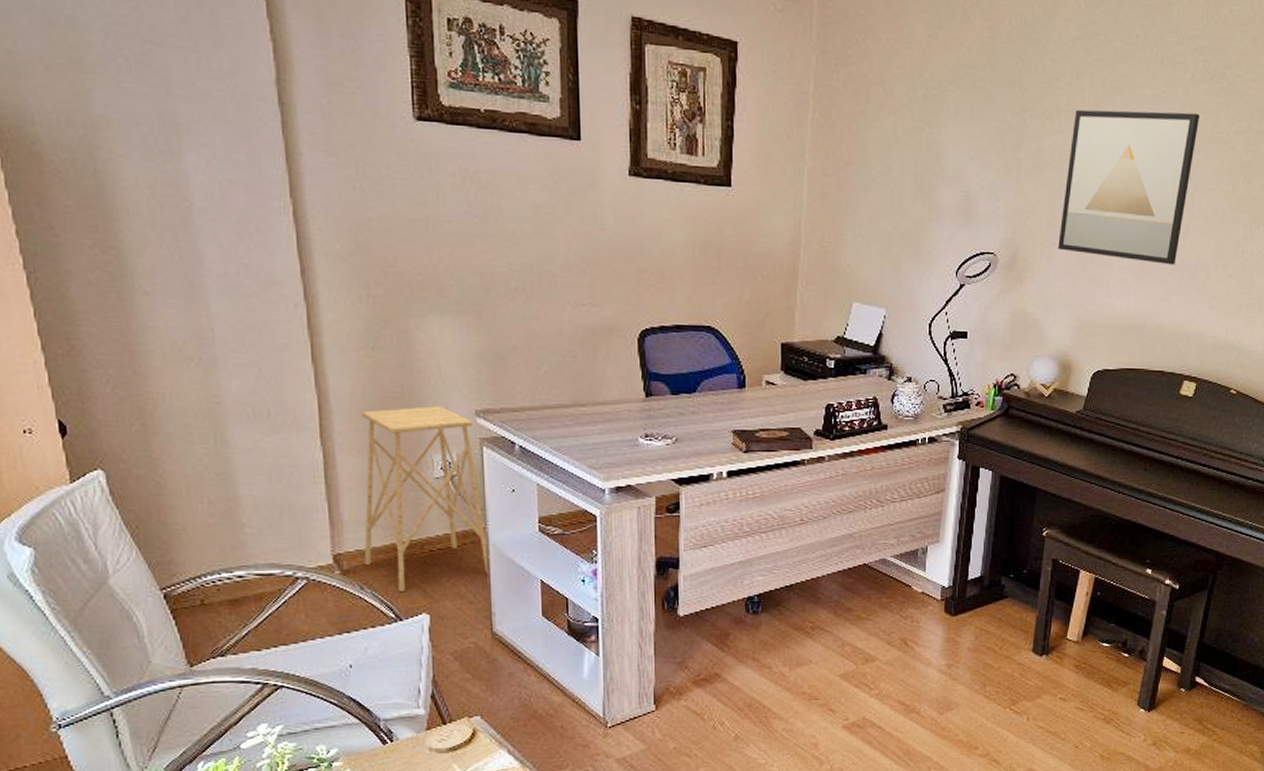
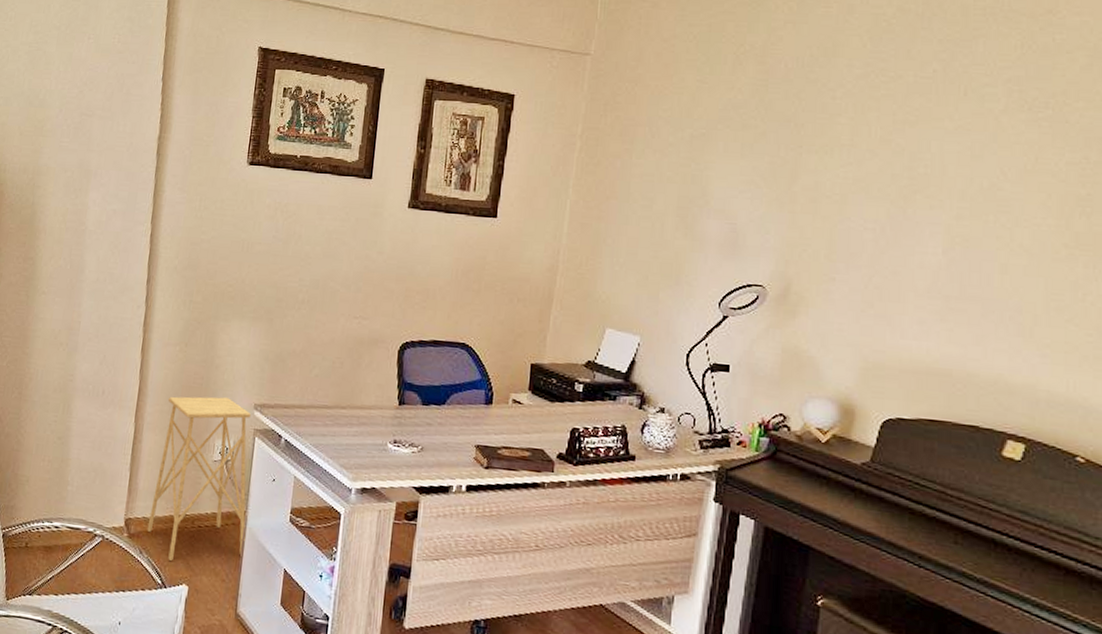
wall art: present [1058,109,1200,265] -> none [839,143,1018,306]

